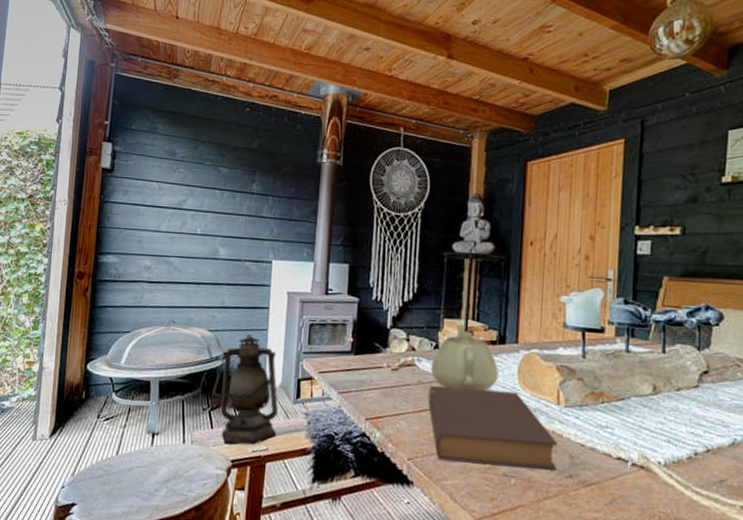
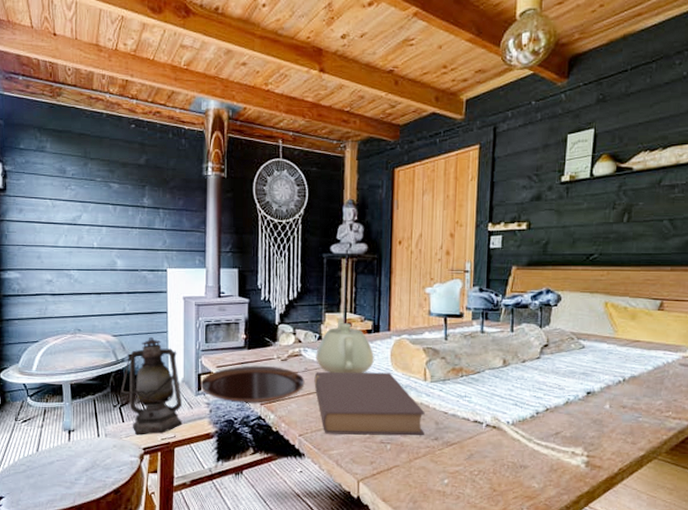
plate: none [299,373,417,418] -> present [200,365,305,404]

